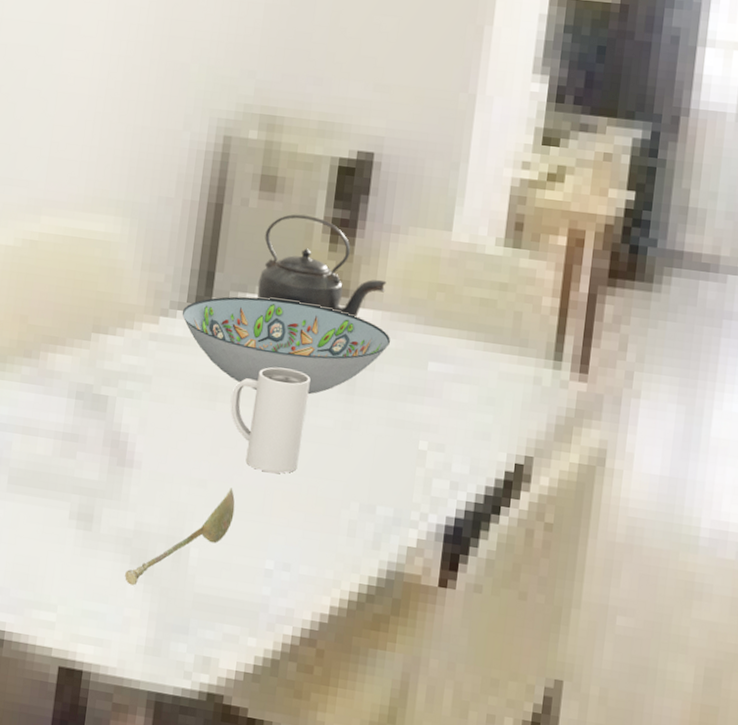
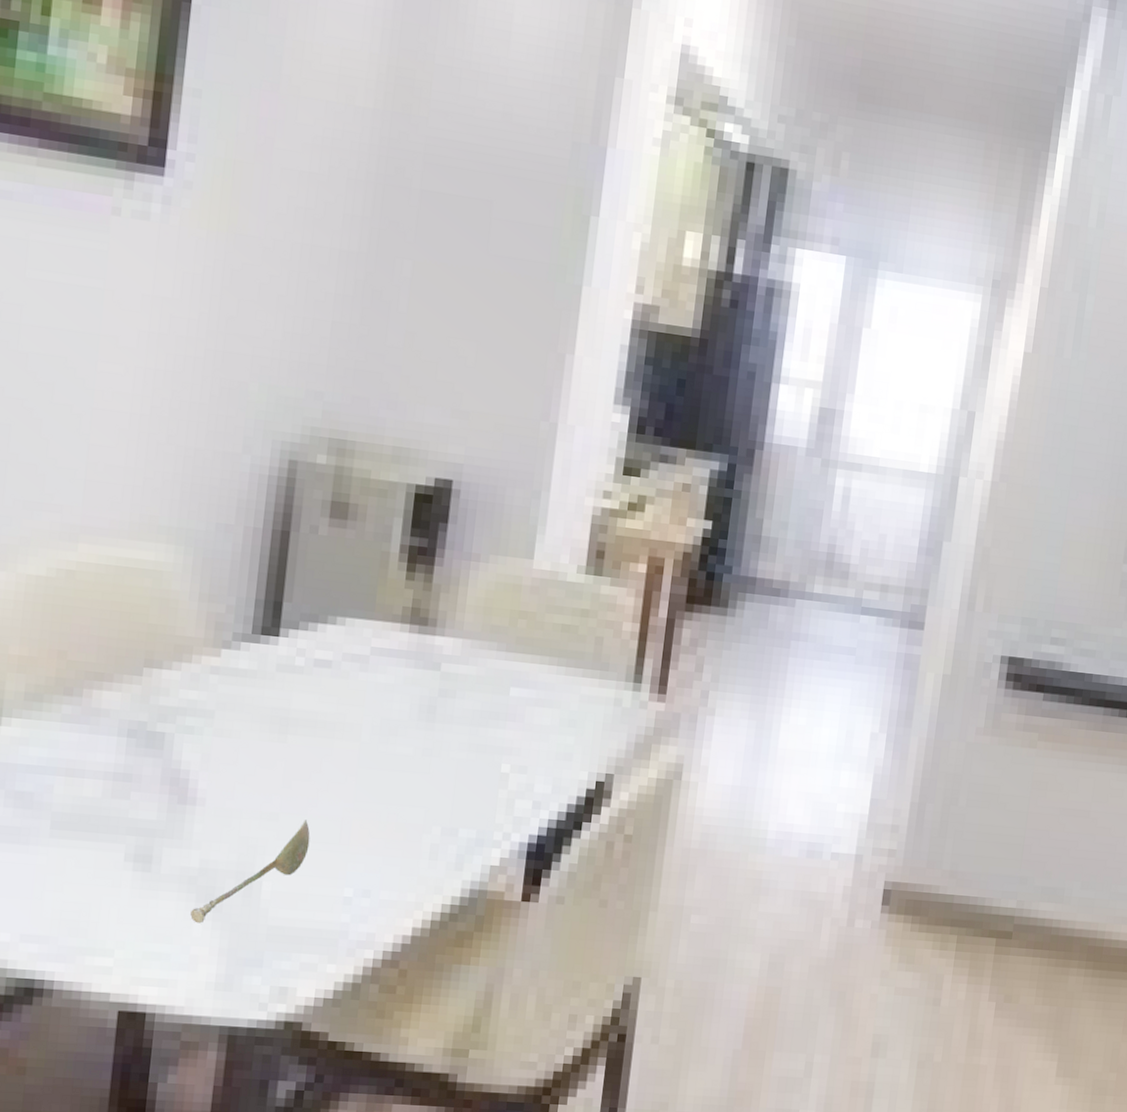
decorative bowl: present [182,296,390,395] -> none [246,626,471,724]
mug: present [230,367,311,474] -> none [303,697,389,803]
kettle: present [257,214,387,318] -> none [329,542,467,646]

